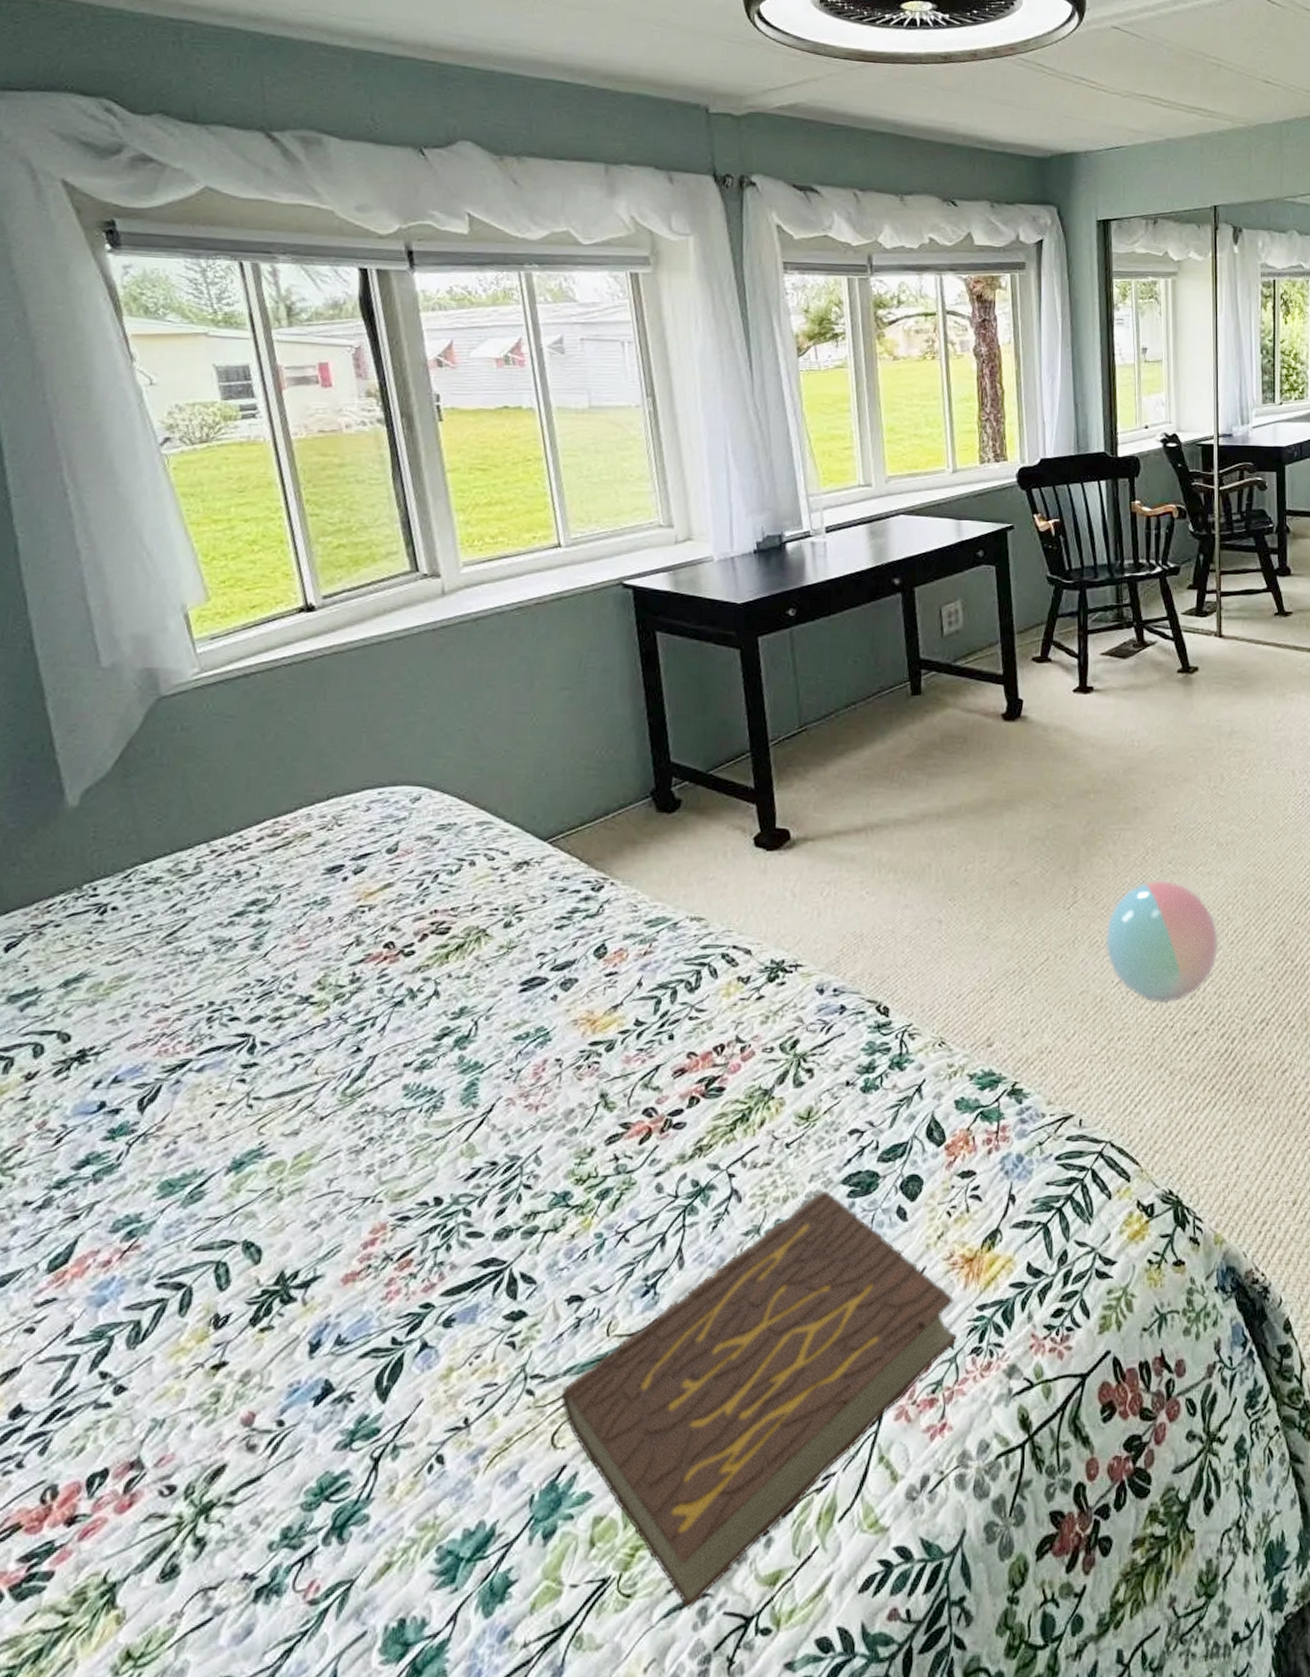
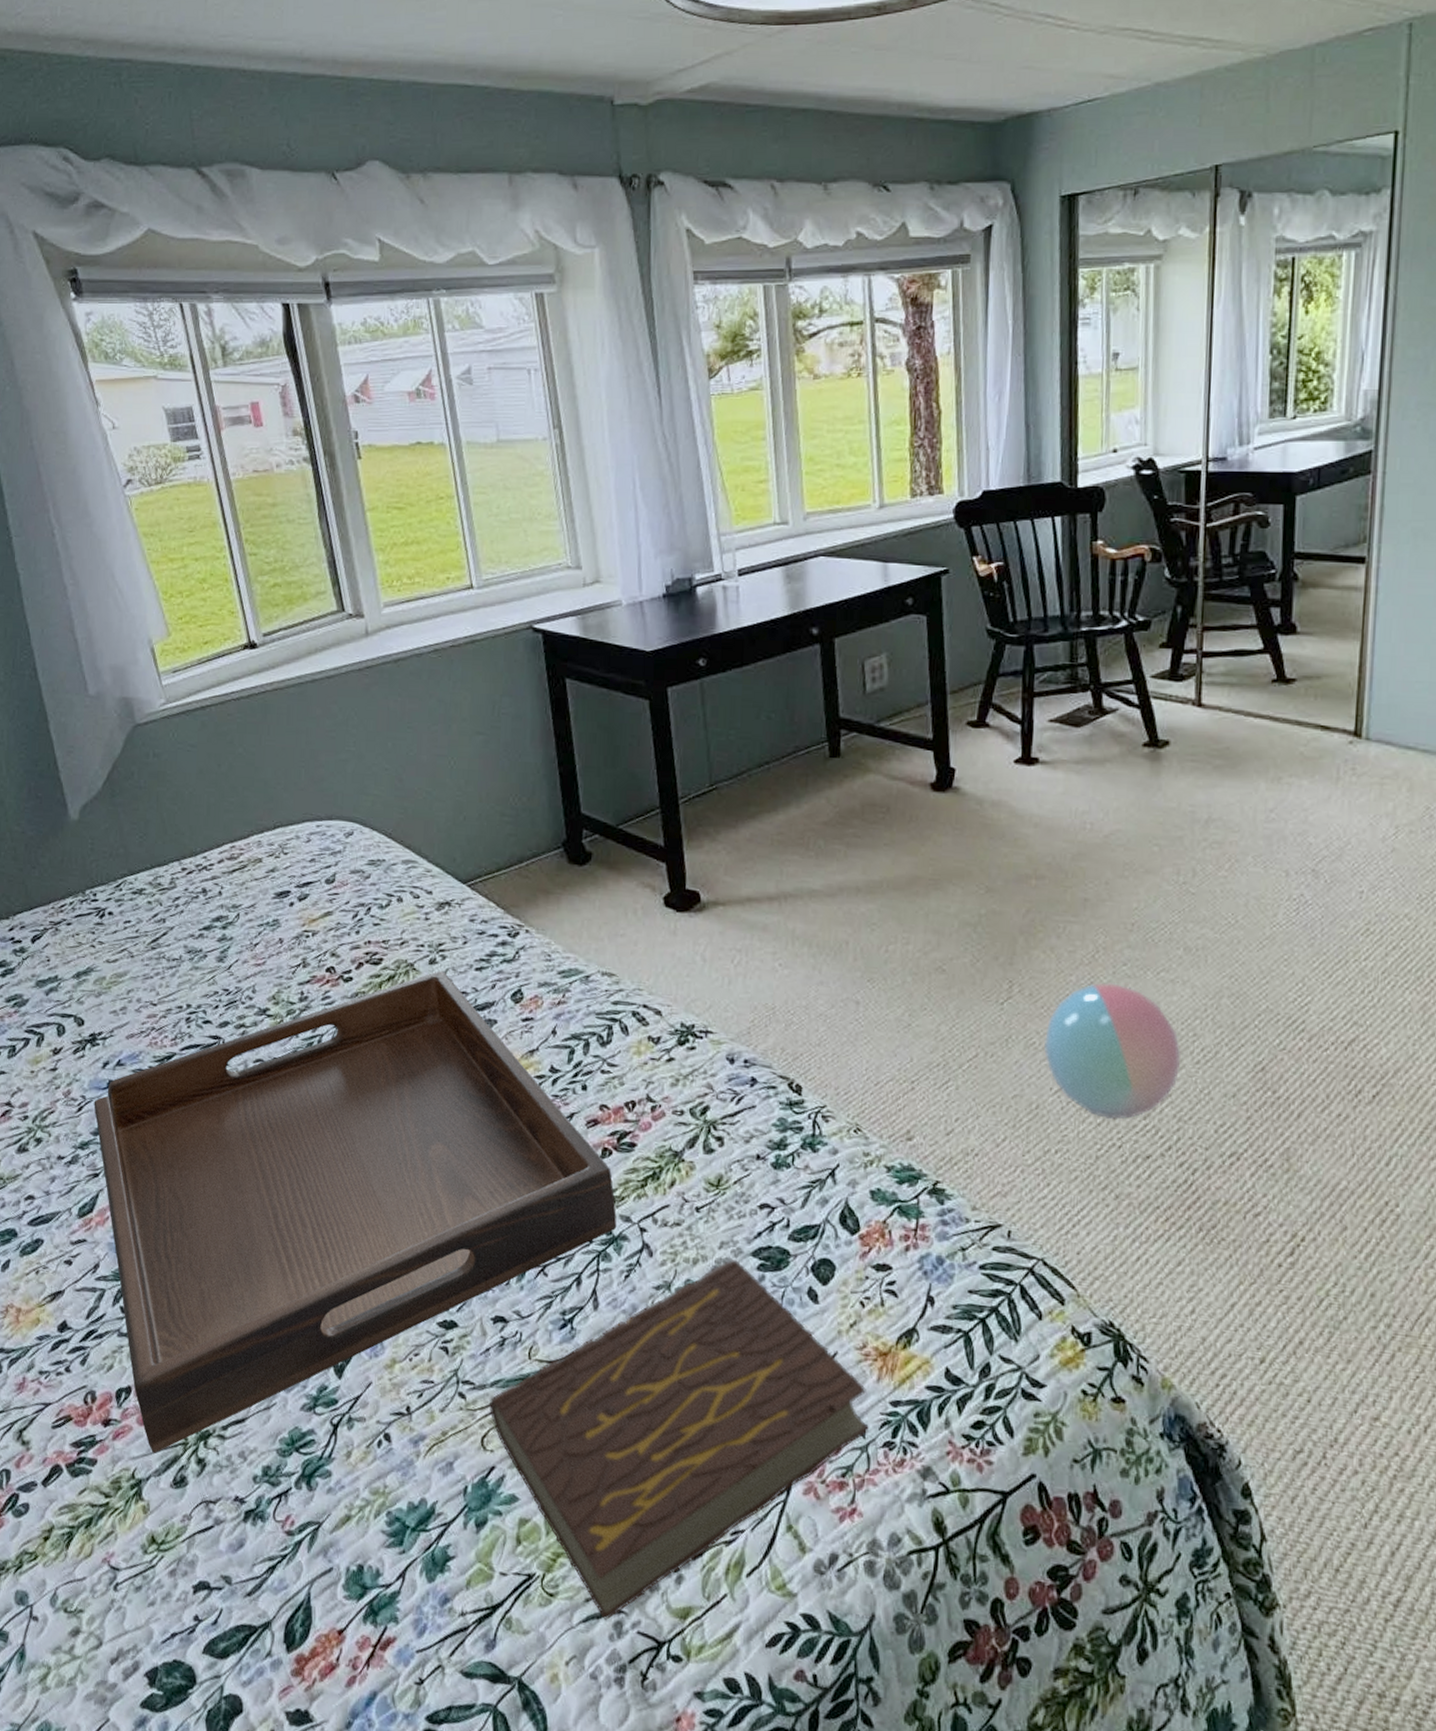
serving tray: none [77,934,705,1545] -> present [93,971,617,1453]

